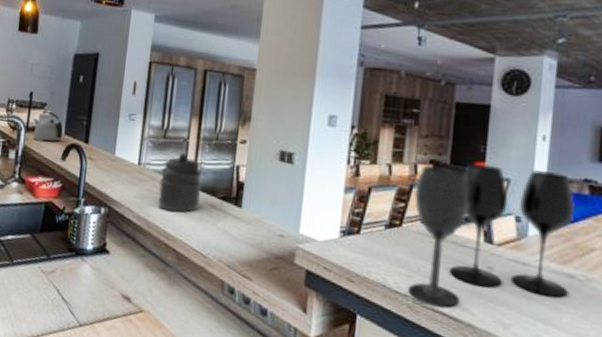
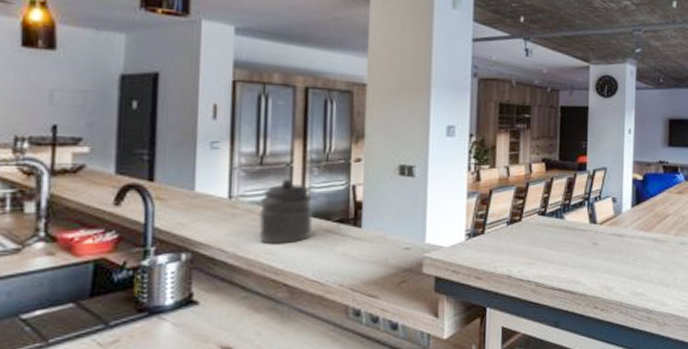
kettle: present [32,110,64,142] -> none [62,147,114,187]
wine glass: present [408,165,472,307] -> none [530,162,578,285]
wine glass: present [450,163,575,299] -> none [564,157,654,261]

